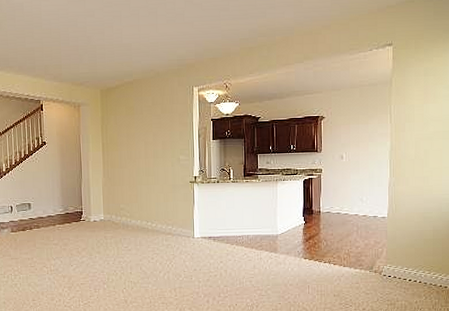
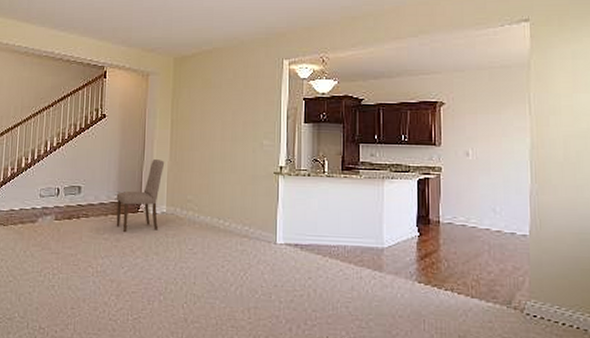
dining chair: none [61,177,100,238] -> present [116,159,165,233]

